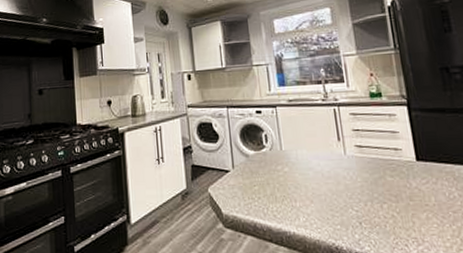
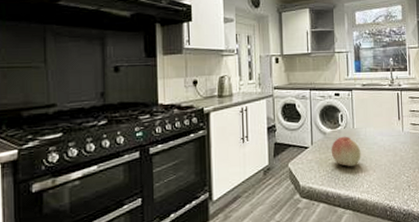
fruit: none [256,159,294,196] -> present [331,136,361,167]

